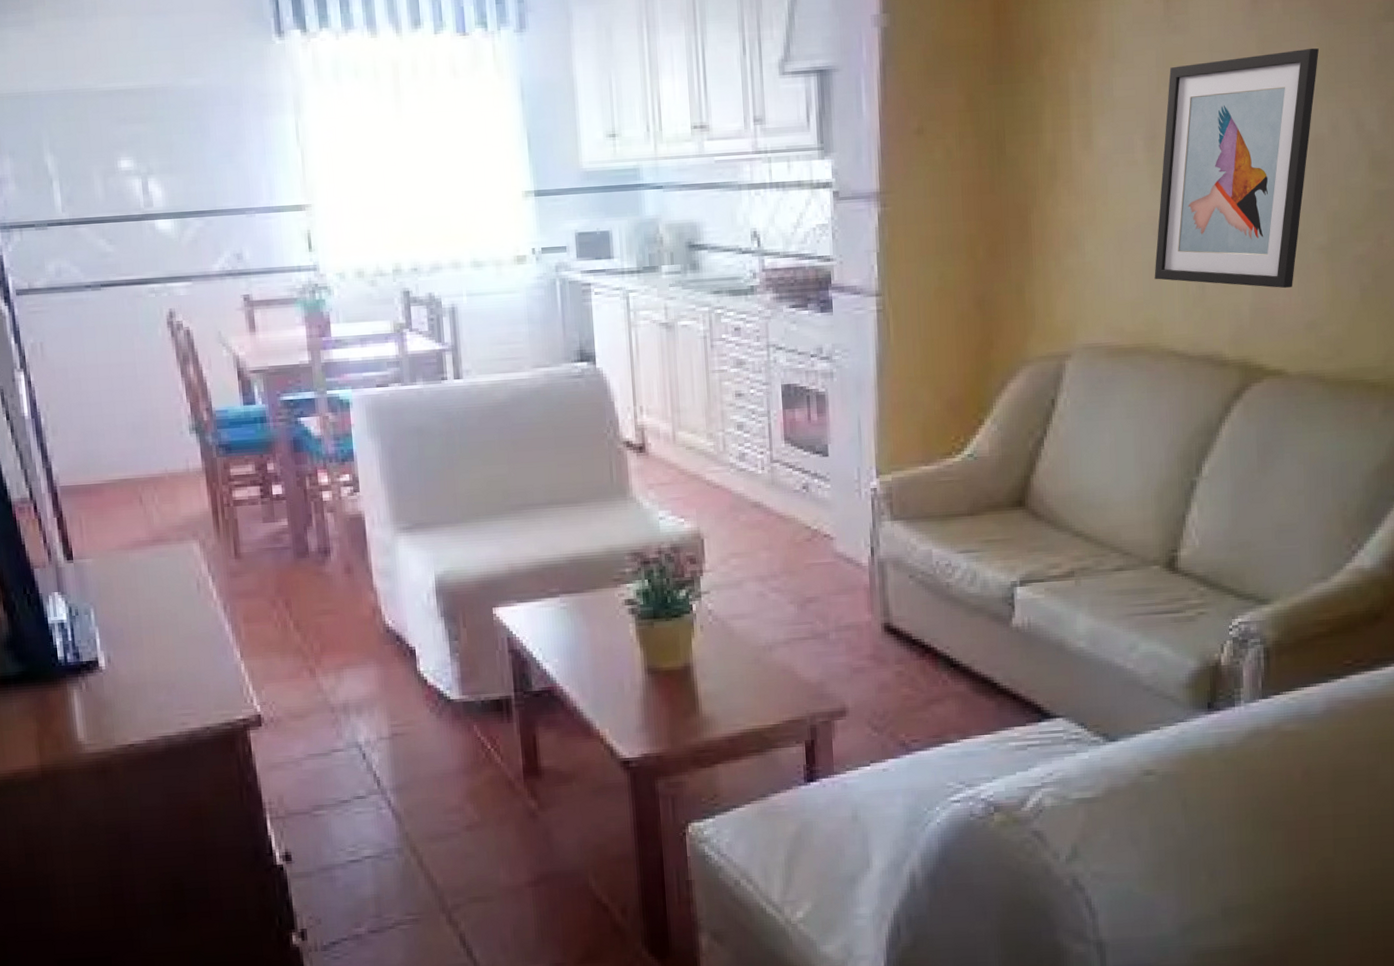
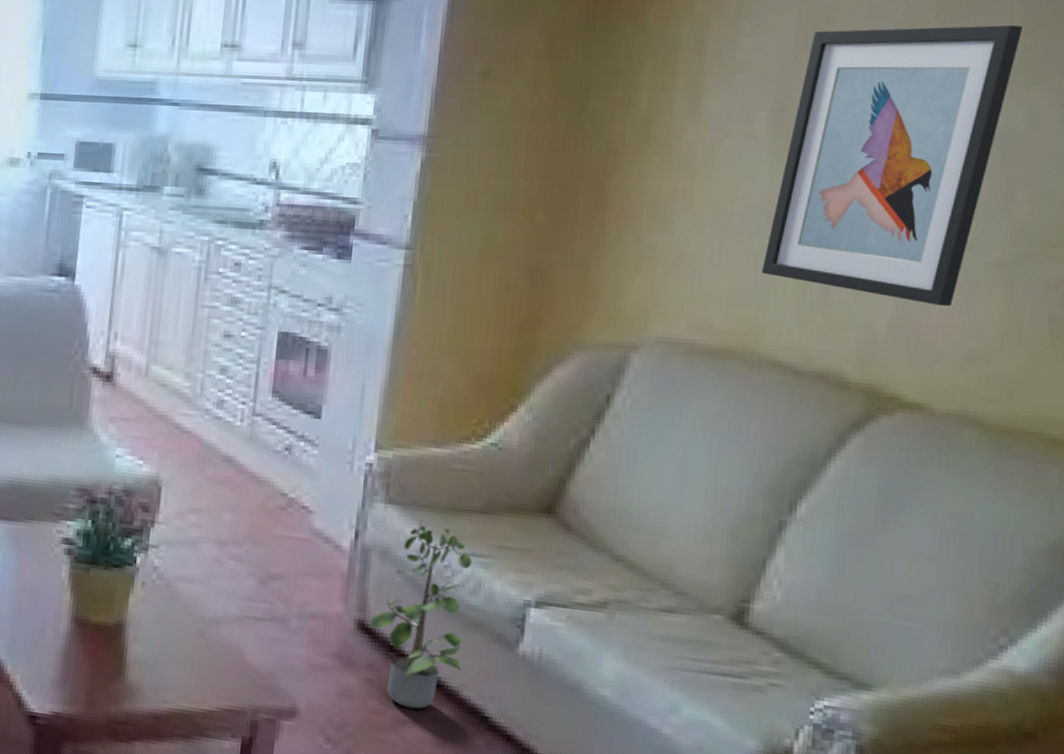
potted plant: none [894,530,970,689] -> present [370,521,473,709]

